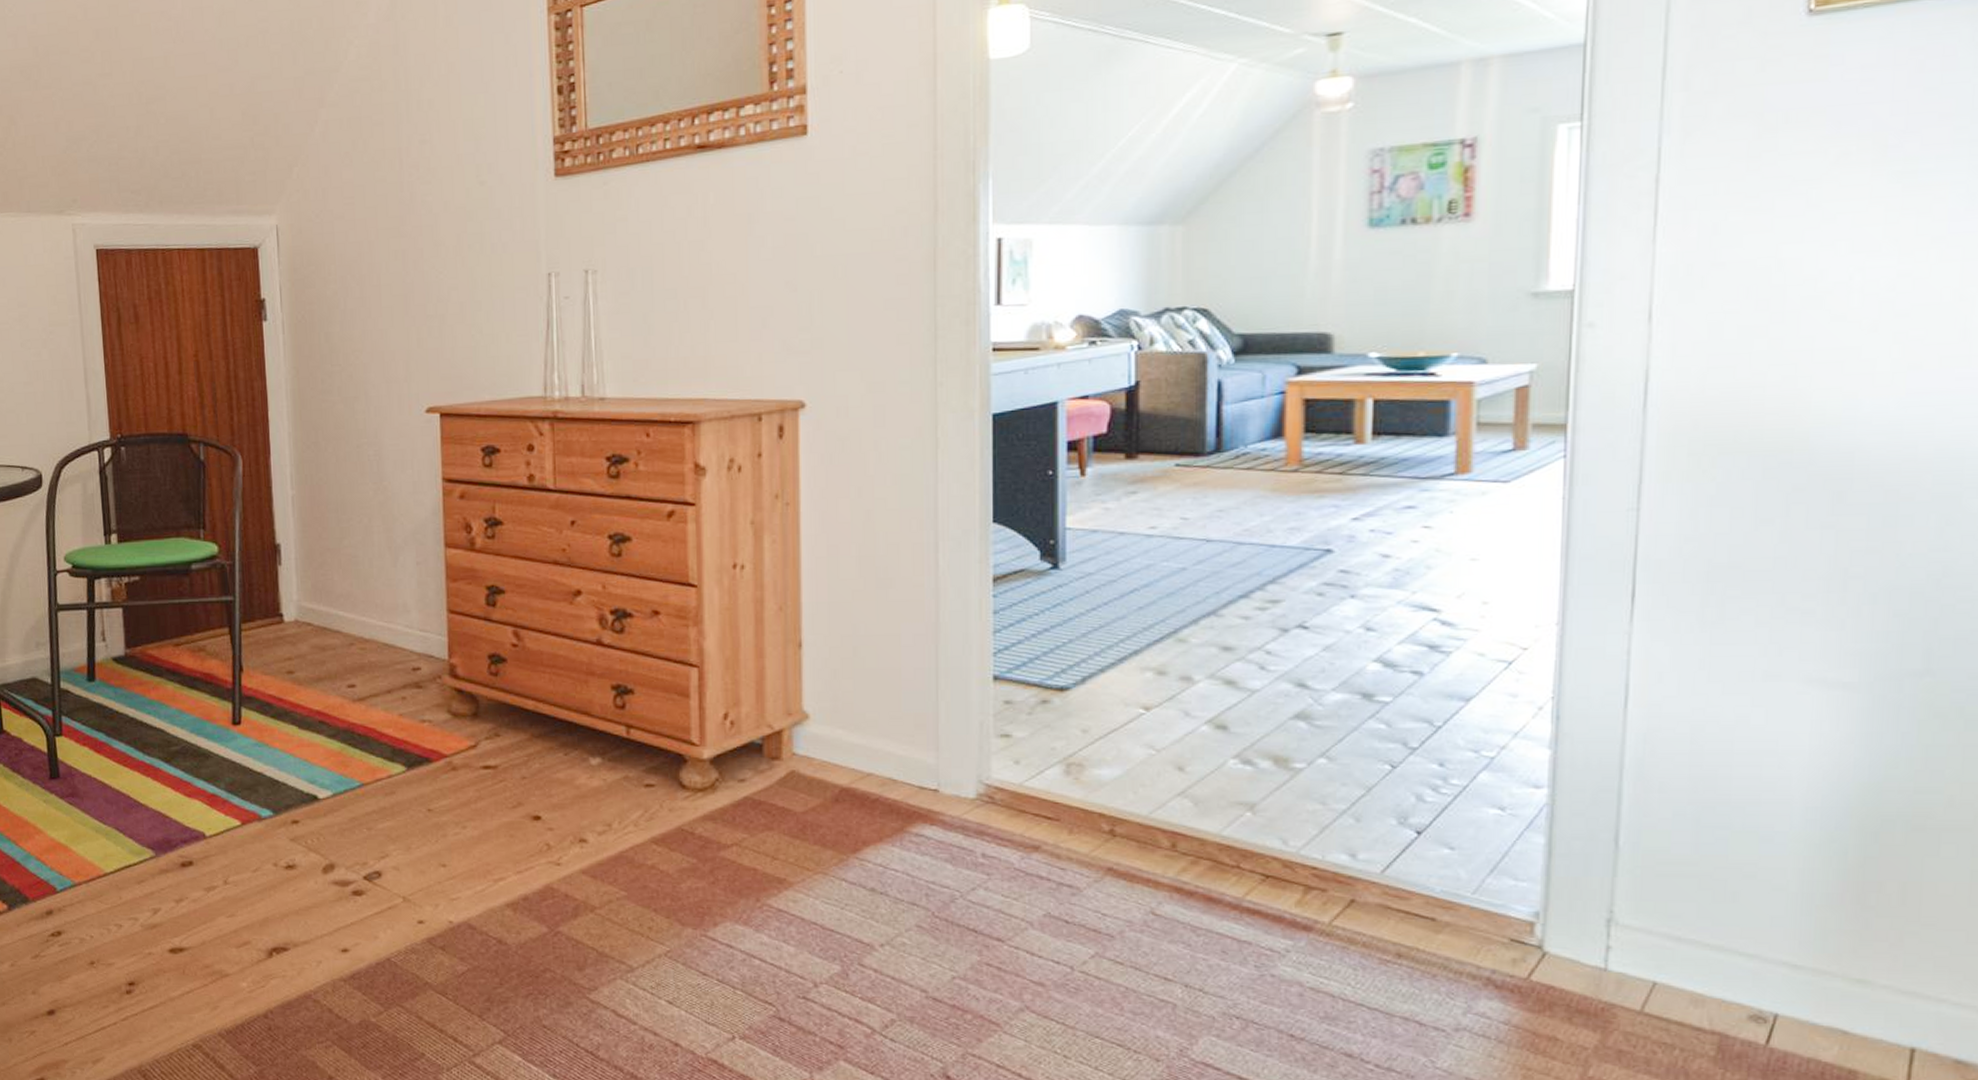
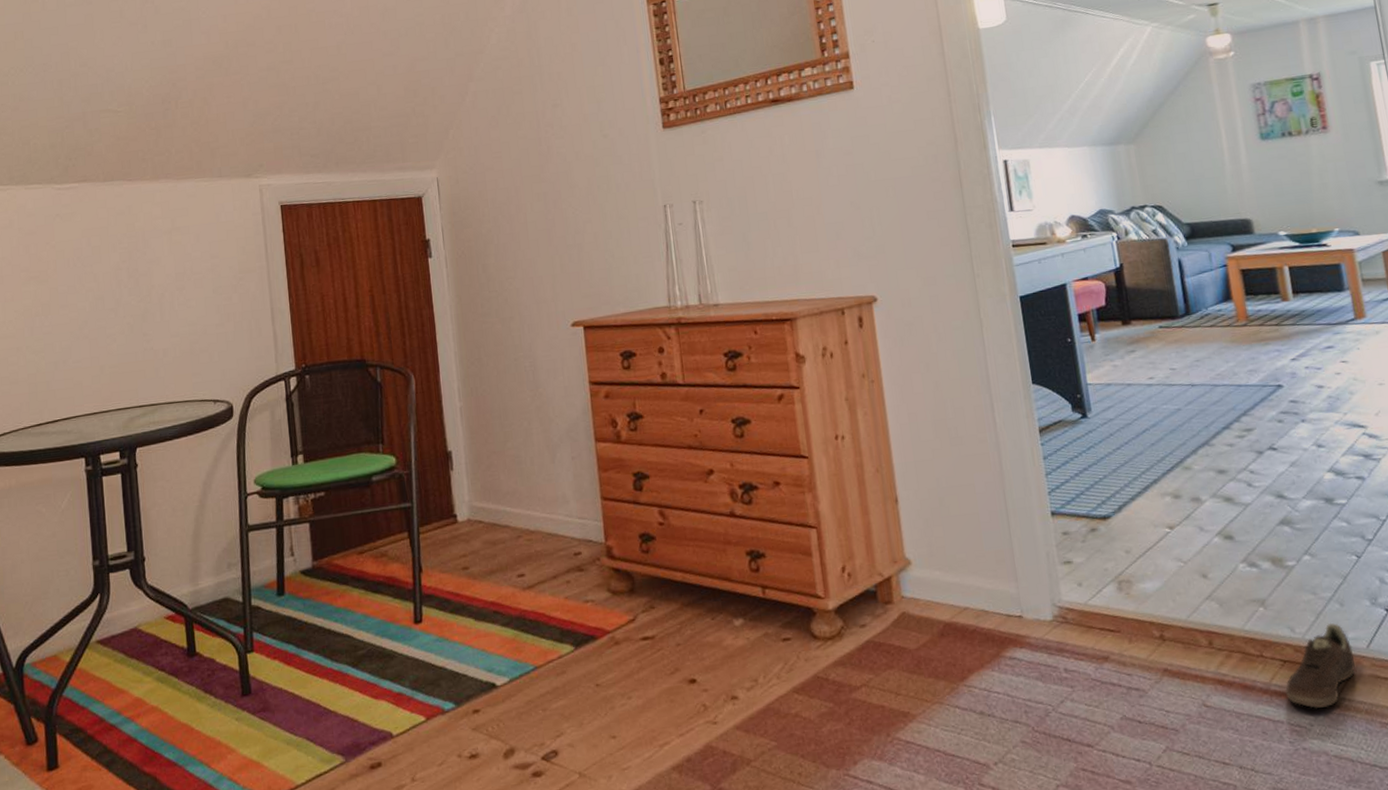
sneaker: none [1260,839,1362,933] -> present [1285,622,1355,708]

